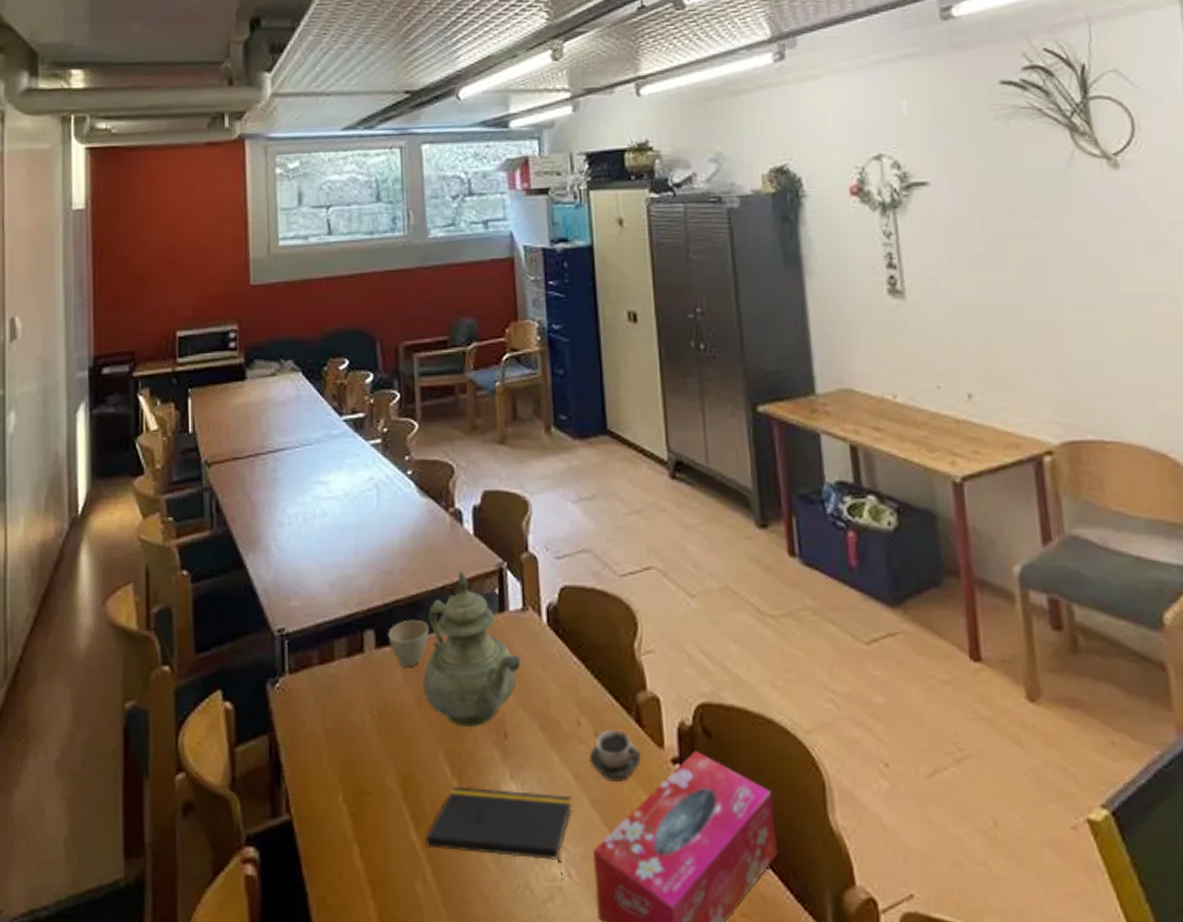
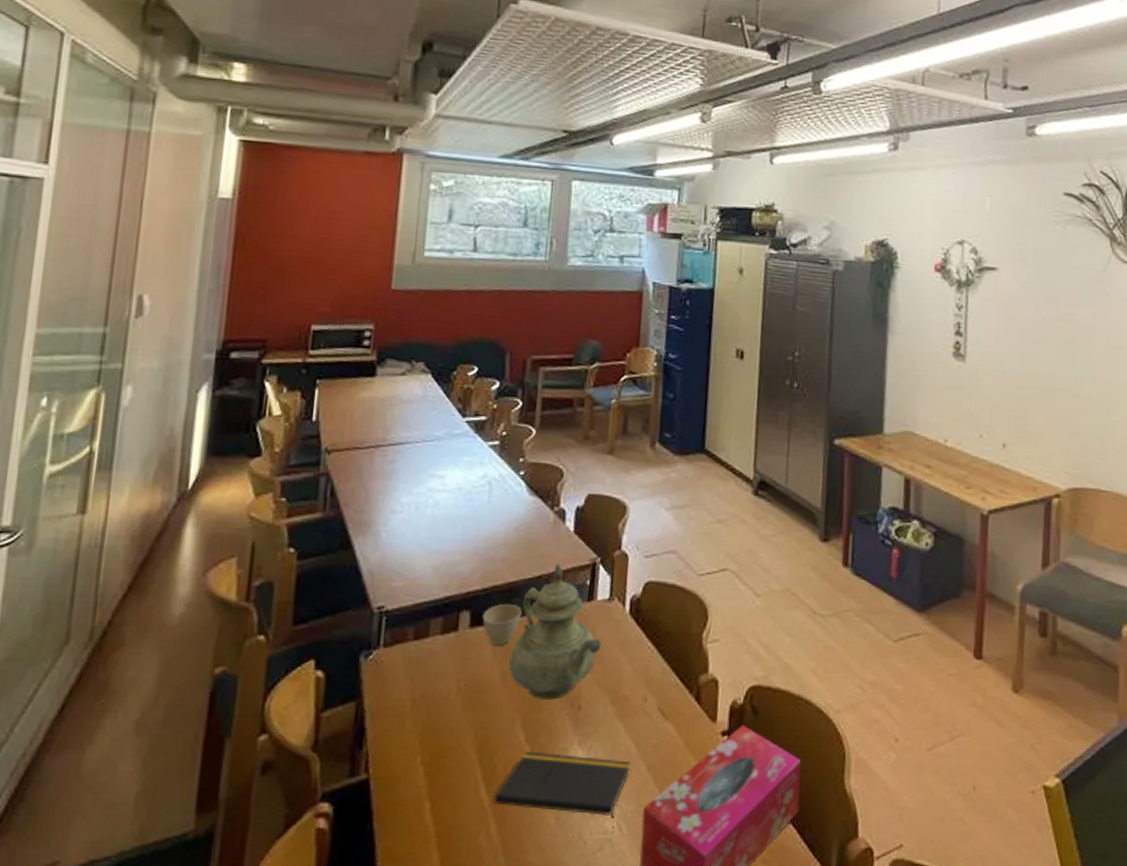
cup: present [589,730,641,781] -> none [650,706,696,750]

